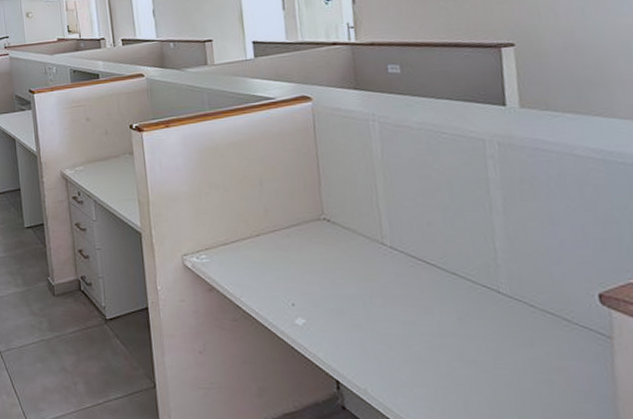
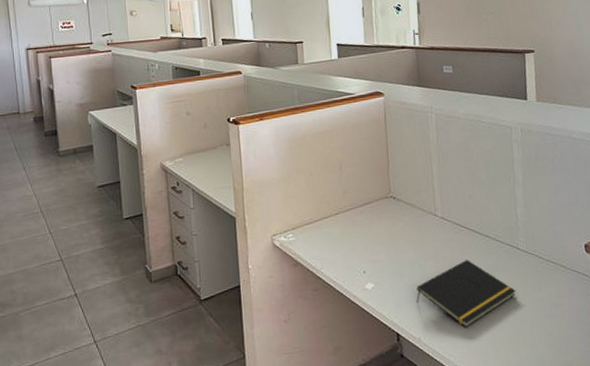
notepad: none [360,301,498,384] -> present [416,260,516,328]

